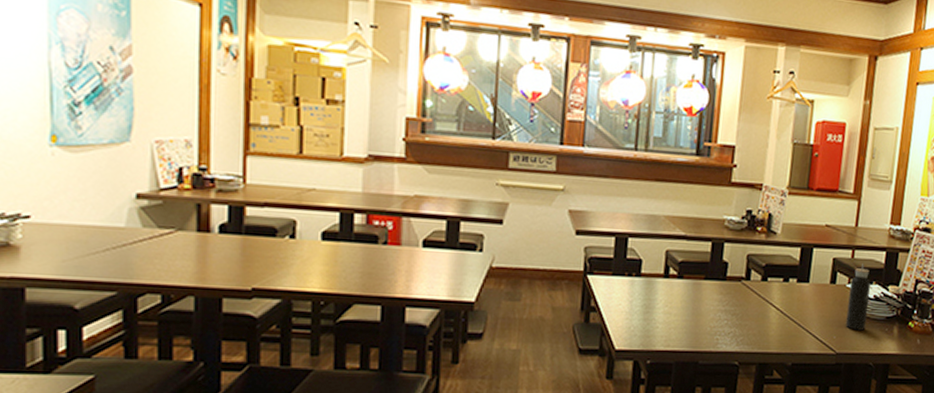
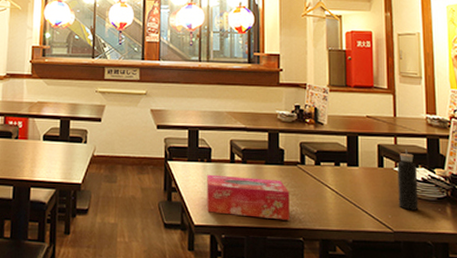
tissue box: none [631,291,730,343] -> present [206,174,290,221]

